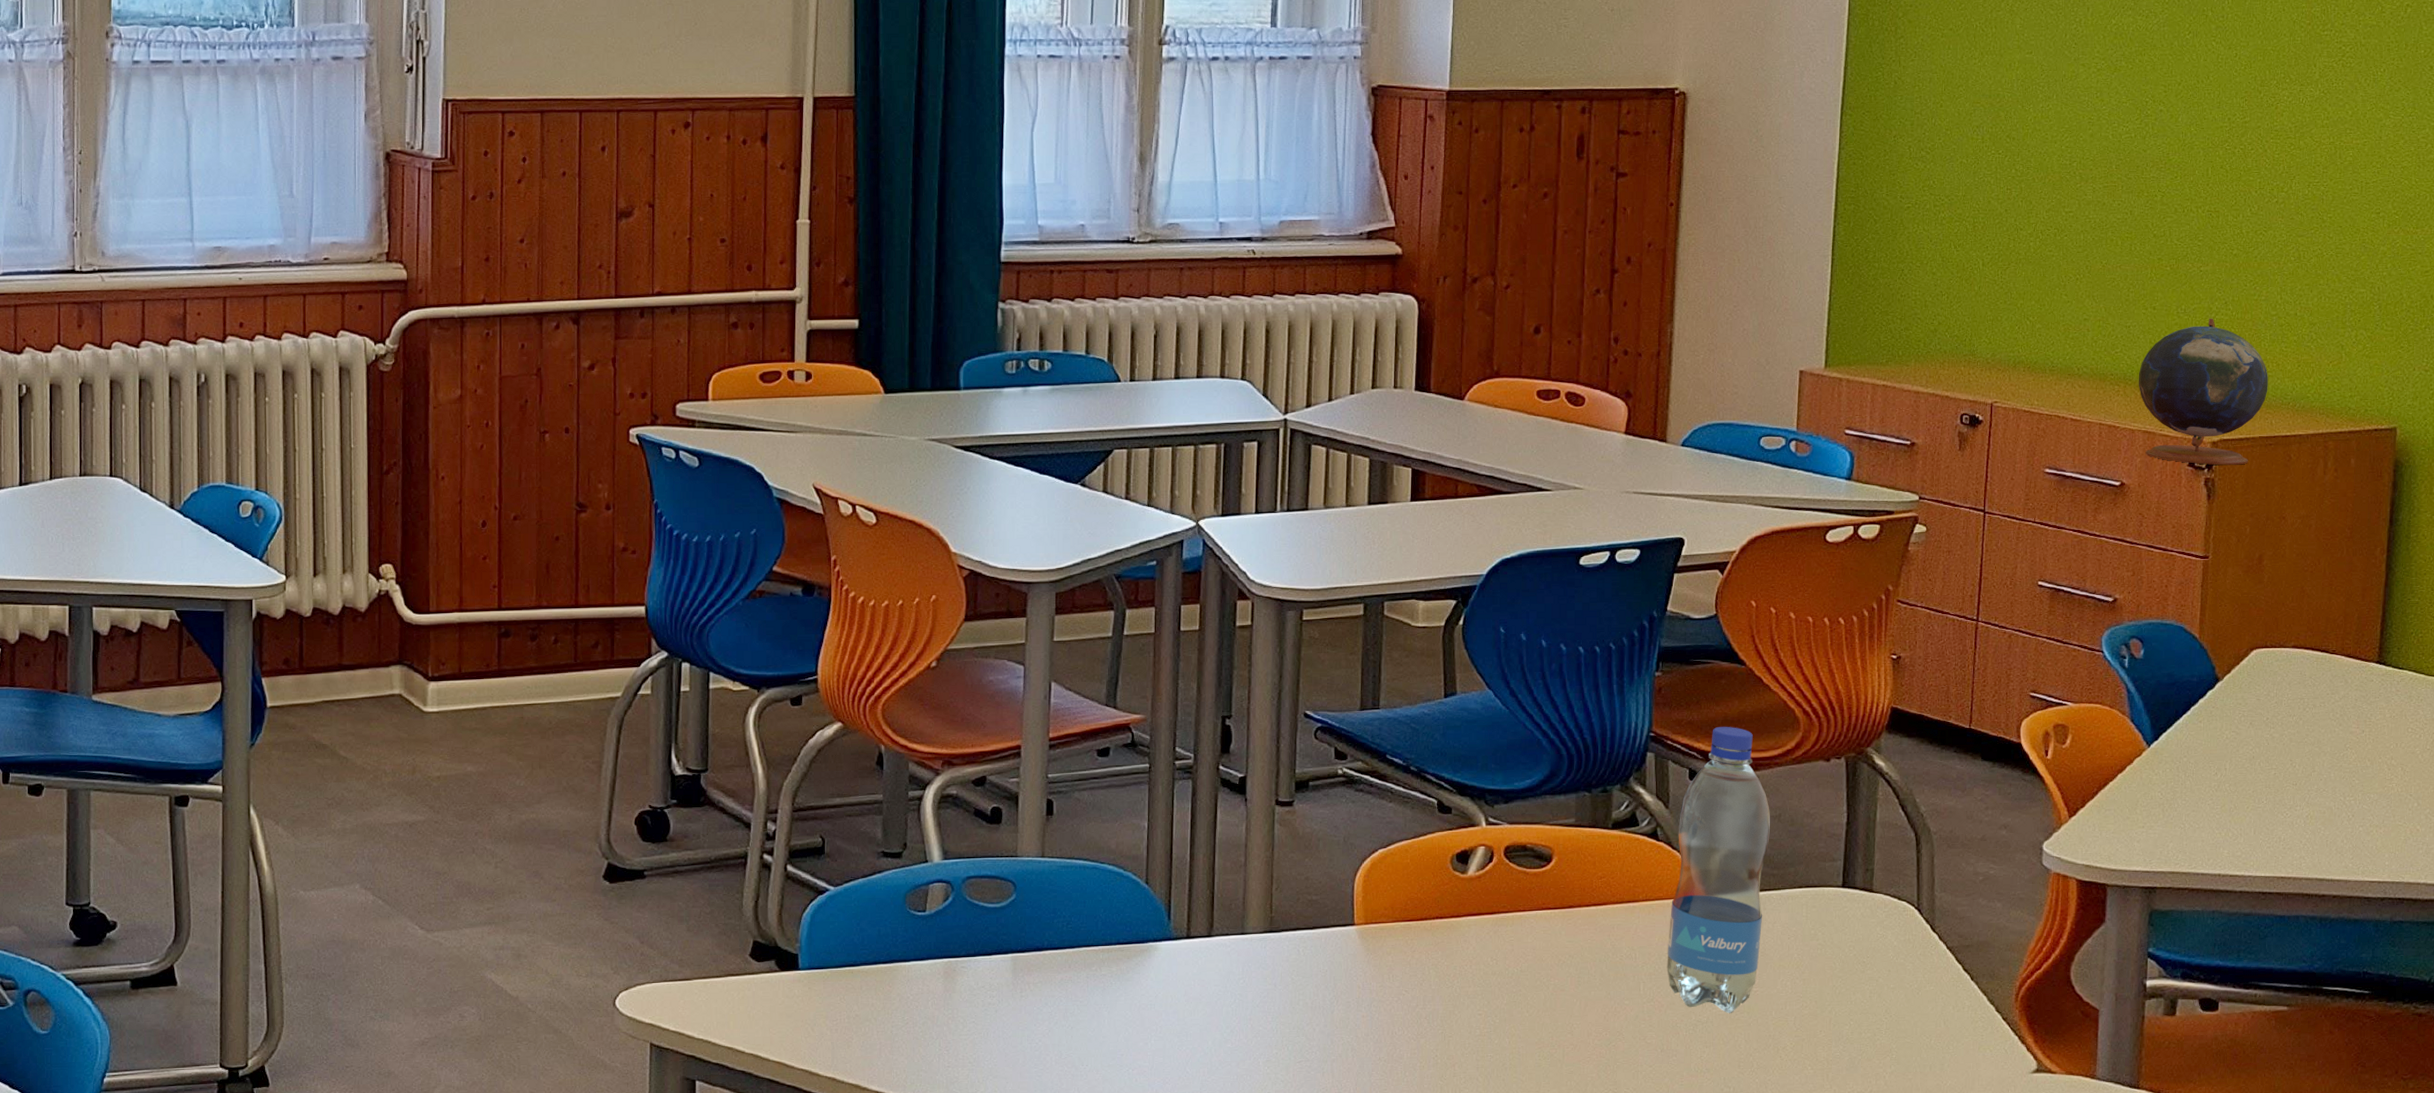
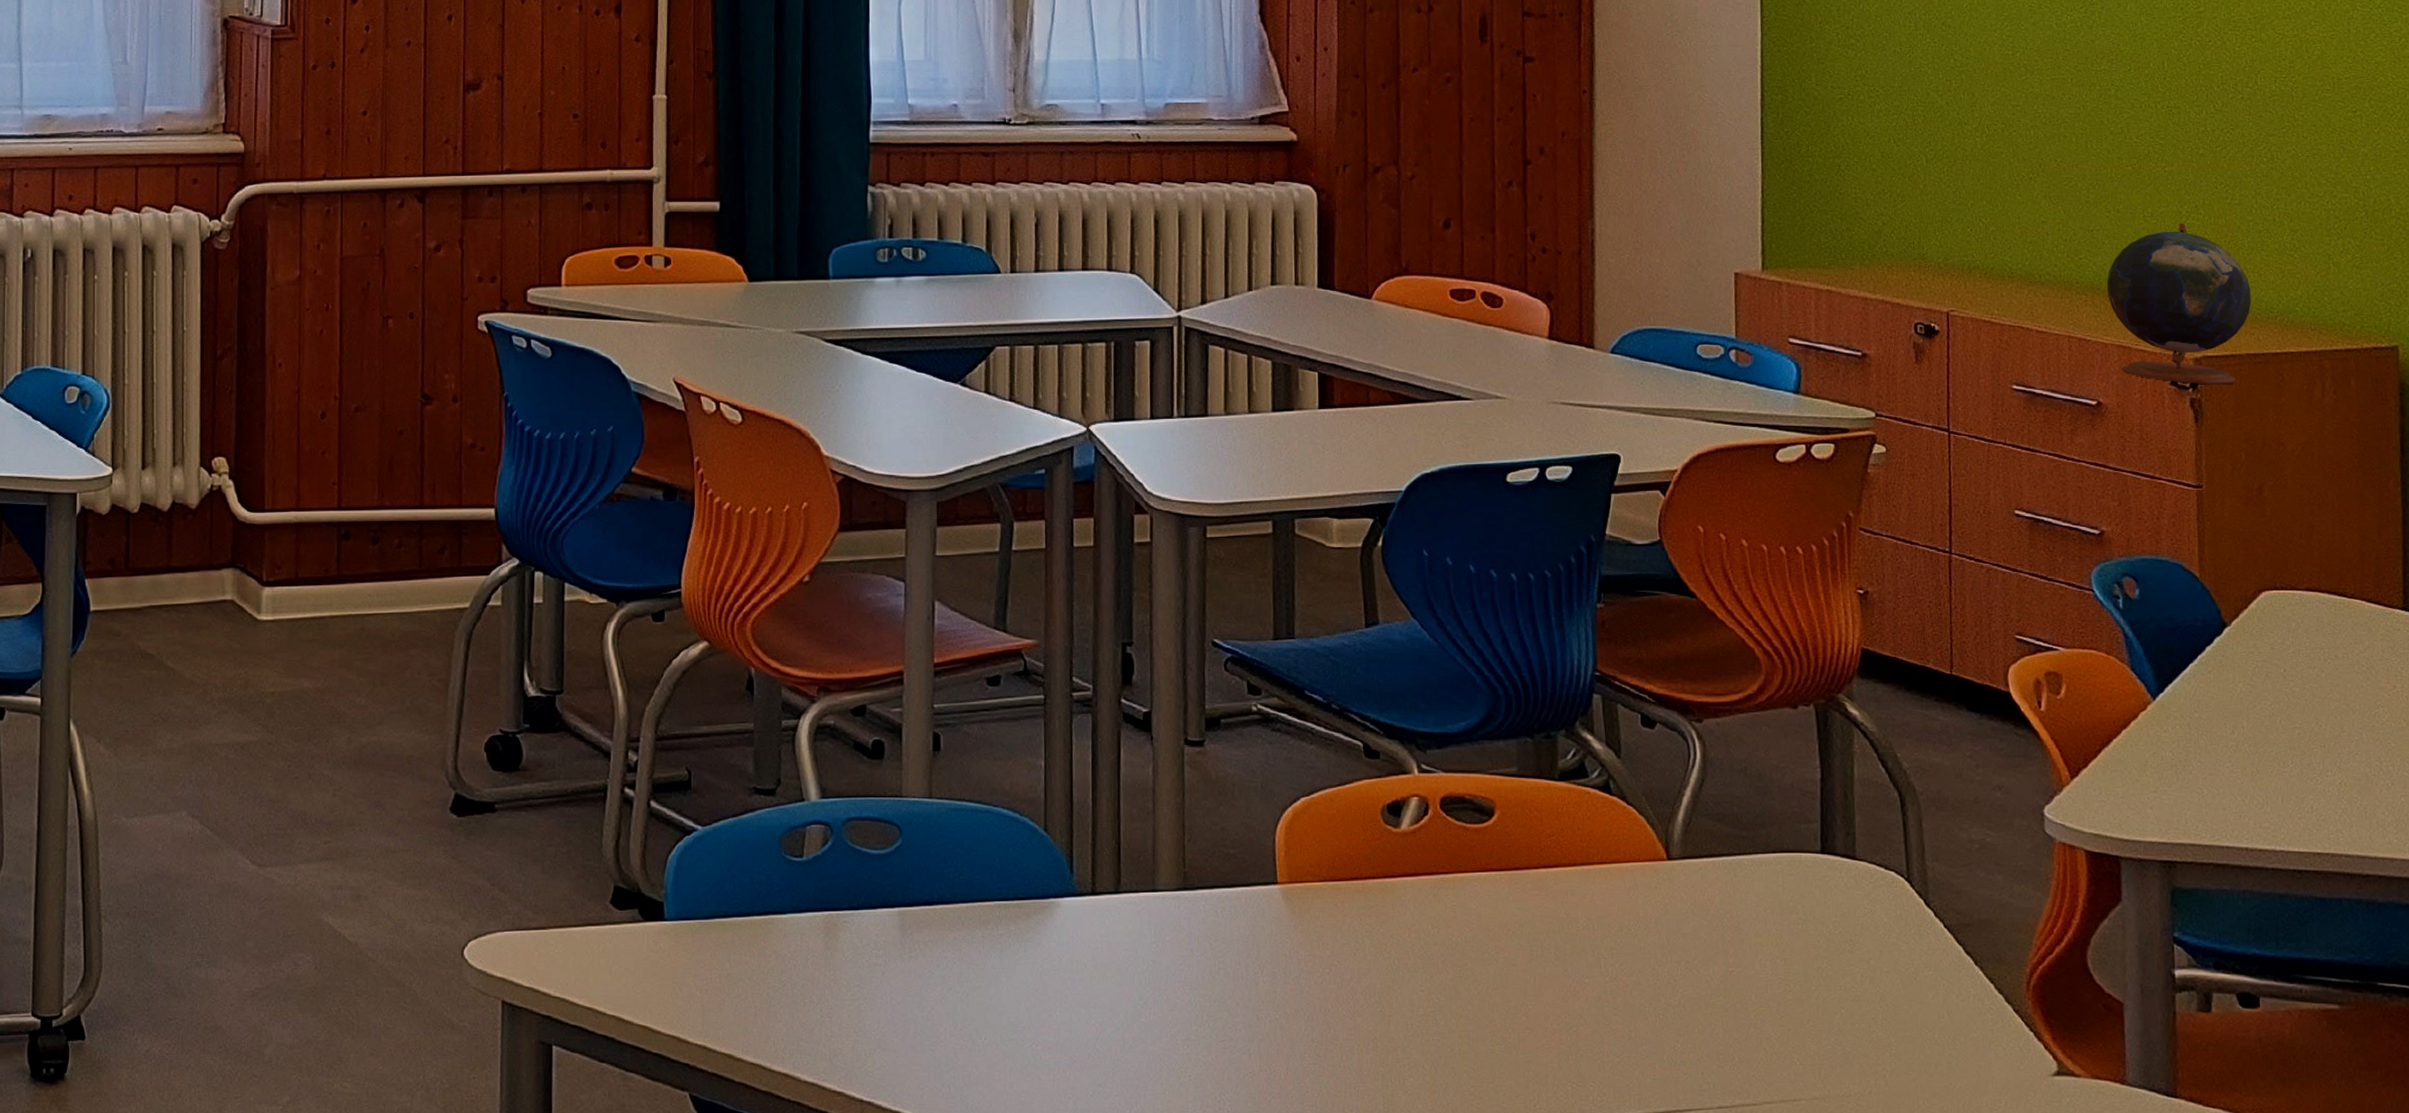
bottle: present [1667,726,1770,1013] -> none [1628,666,1736,996]

